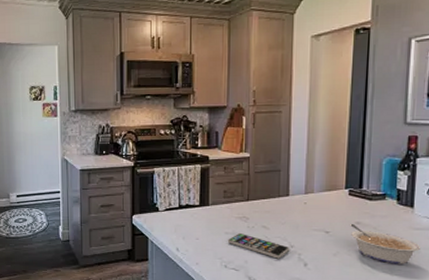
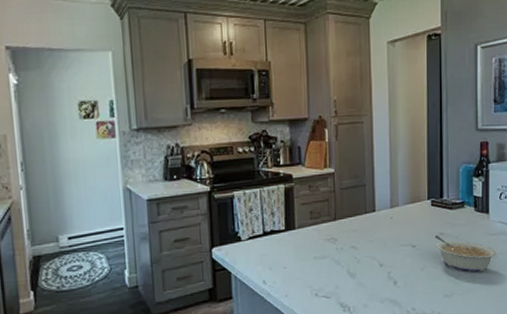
smartphone: present [227,232,290,259] -> none [316,256,380,280]

